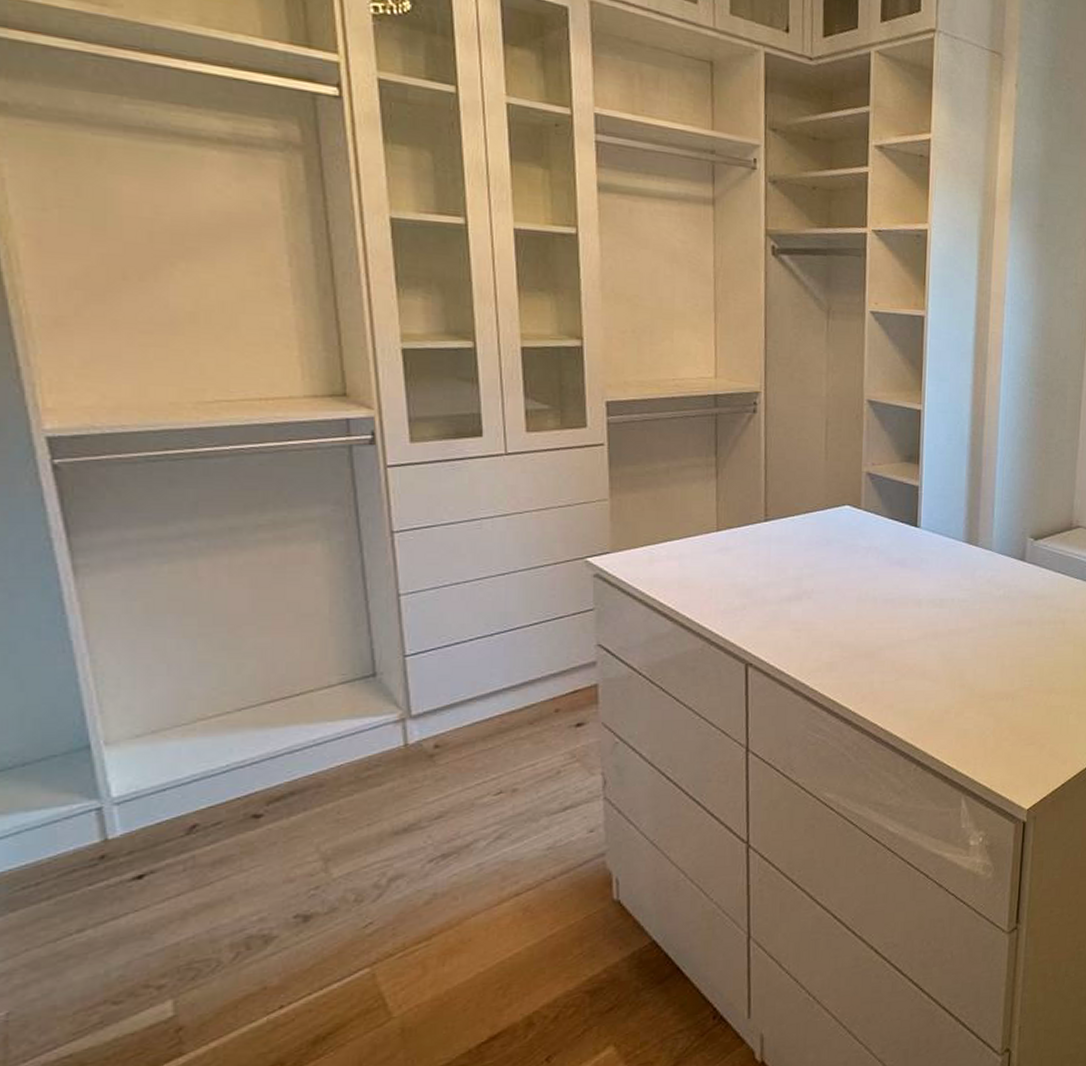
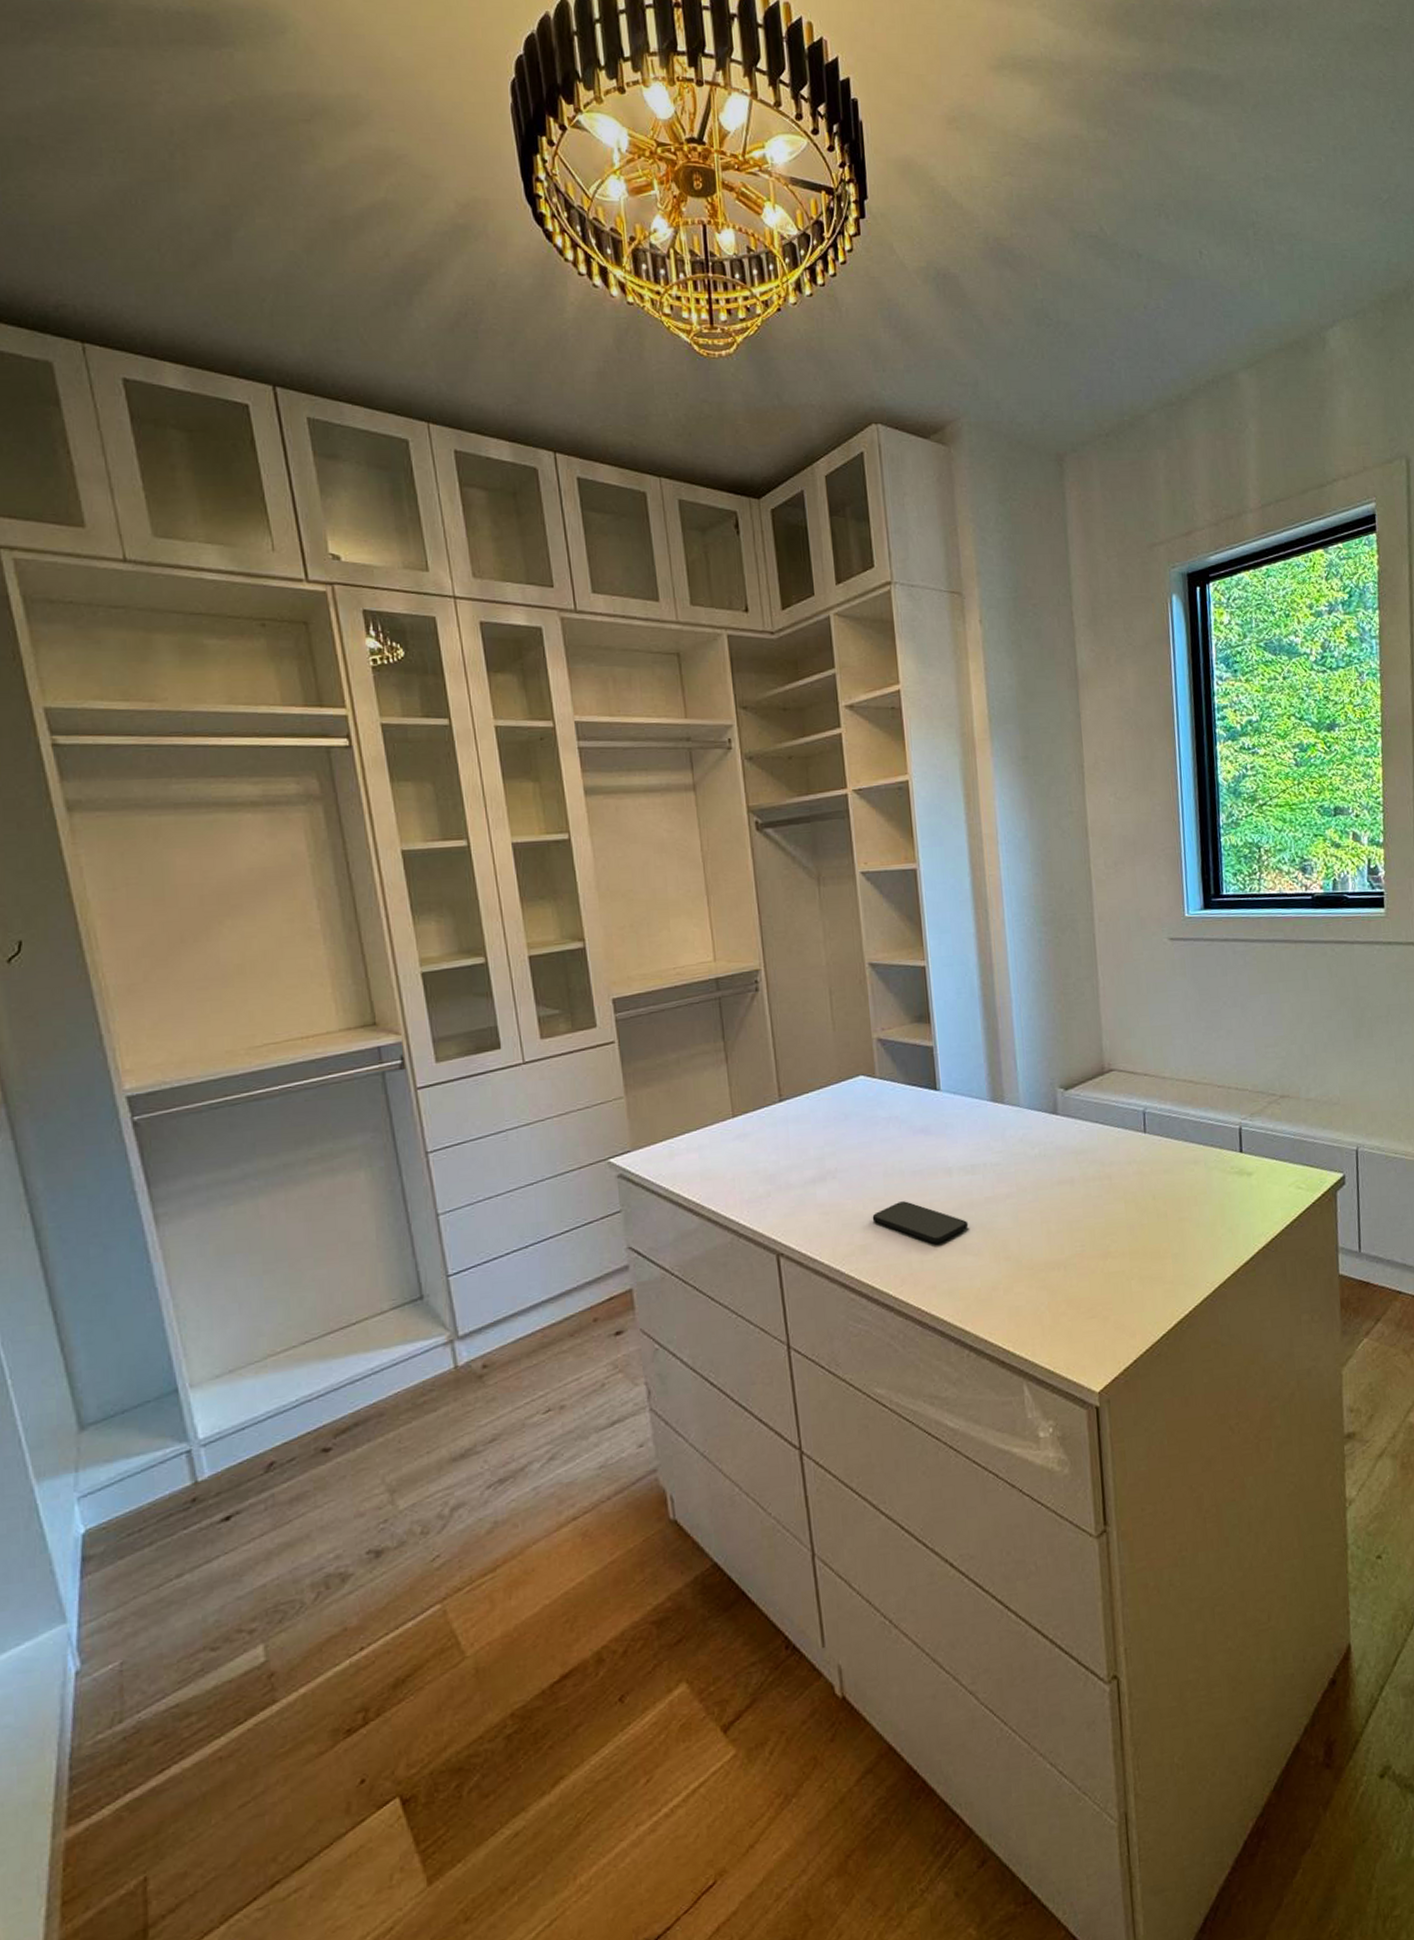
smartphone: none [841,626,931,667] -> present [872,1201,969,1243]

